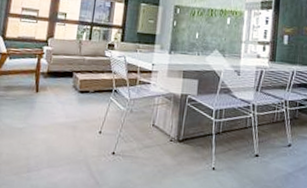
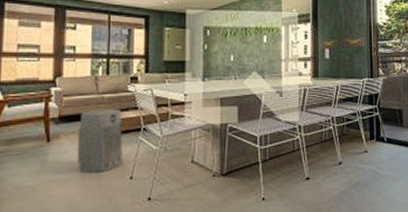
air purifier: none [57,68,98,124] -> present [76,109,124,173]

